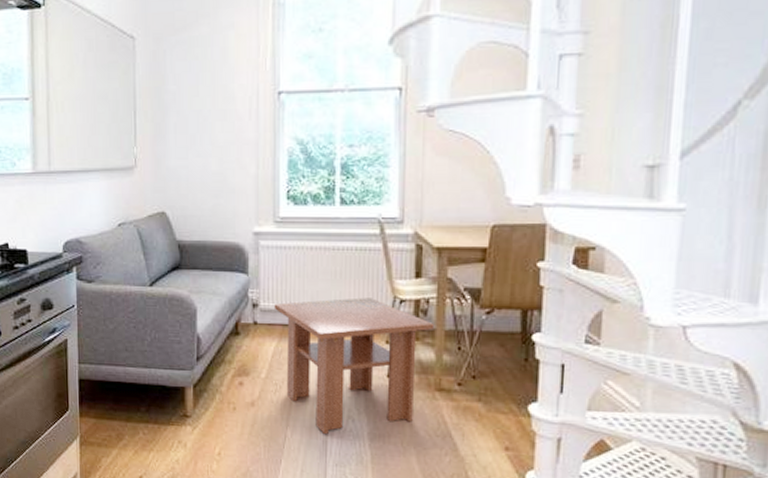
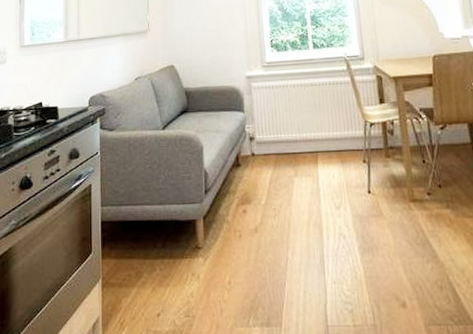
coffee table: present [273,297,435,434] -> none [267,124,401,252]

